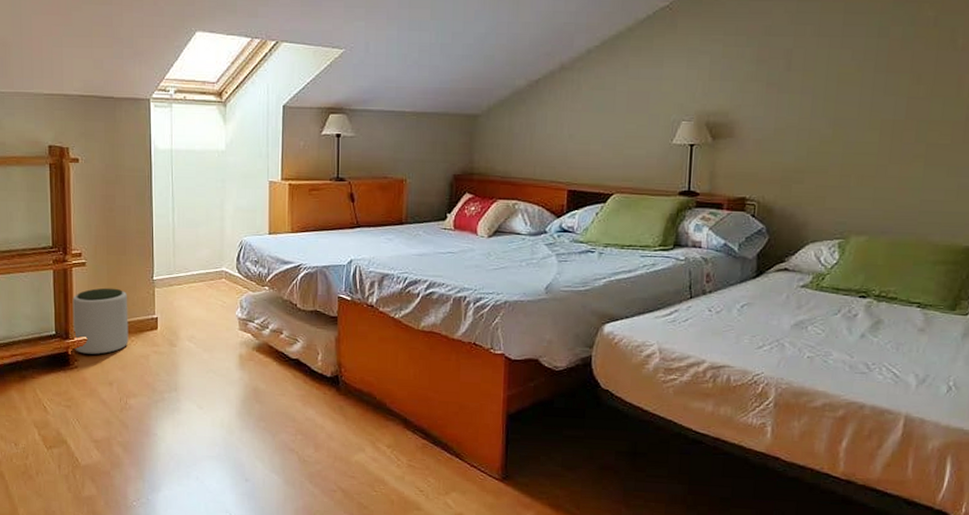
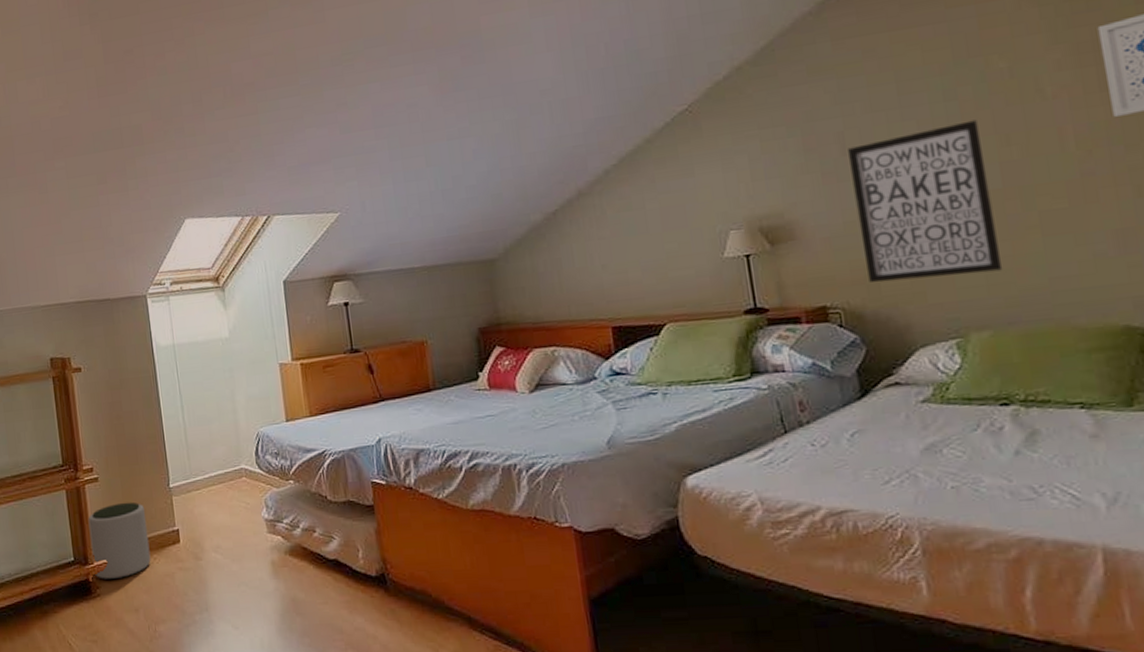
wall art: none [784,57,899,188] -> present [847,119,1003,283]

